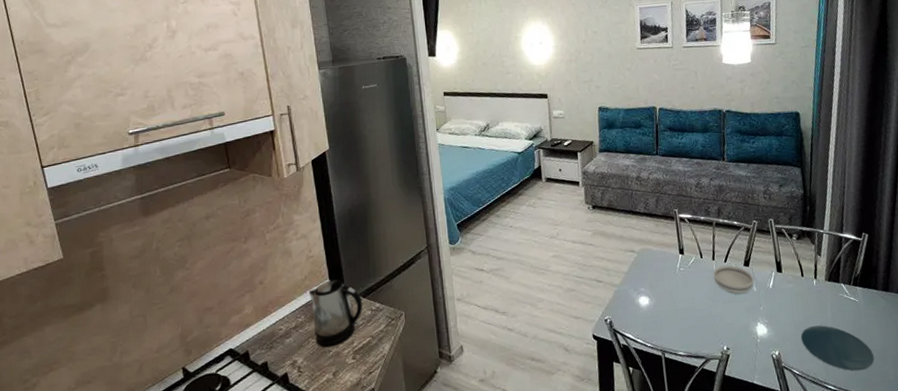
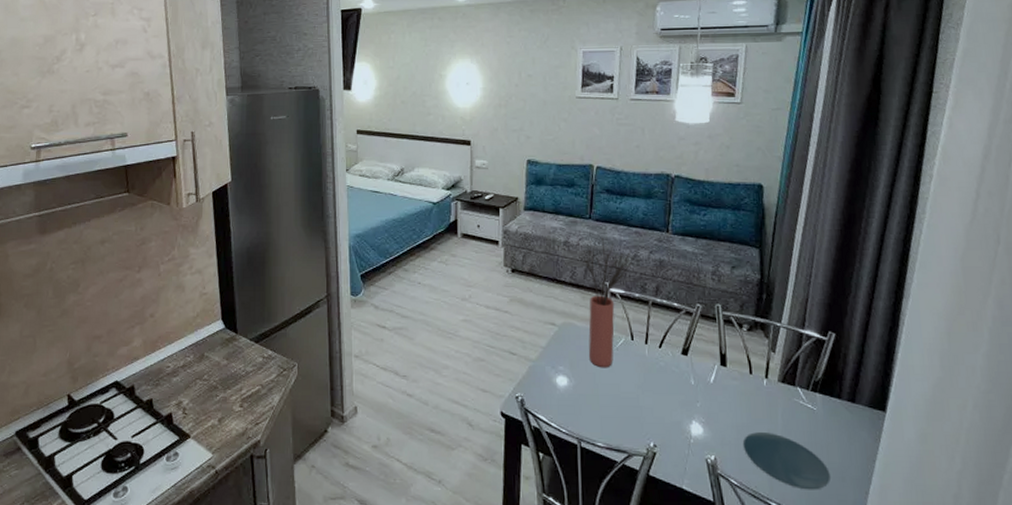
kettle: present [308,279,363,348] -> none [199,321,255,391]
vase: none [655,170,696,286] -> present [584,238,632,368]
bowl: present [713,265,754,294] -> none [645,351,693,386]

